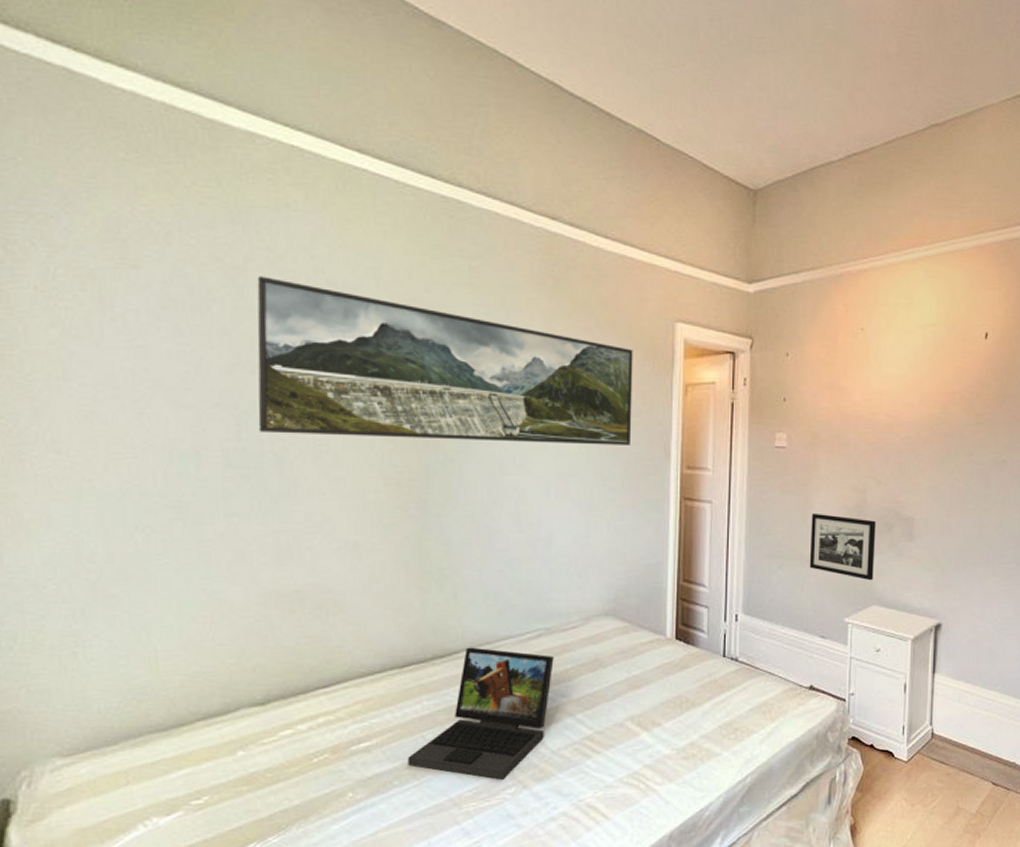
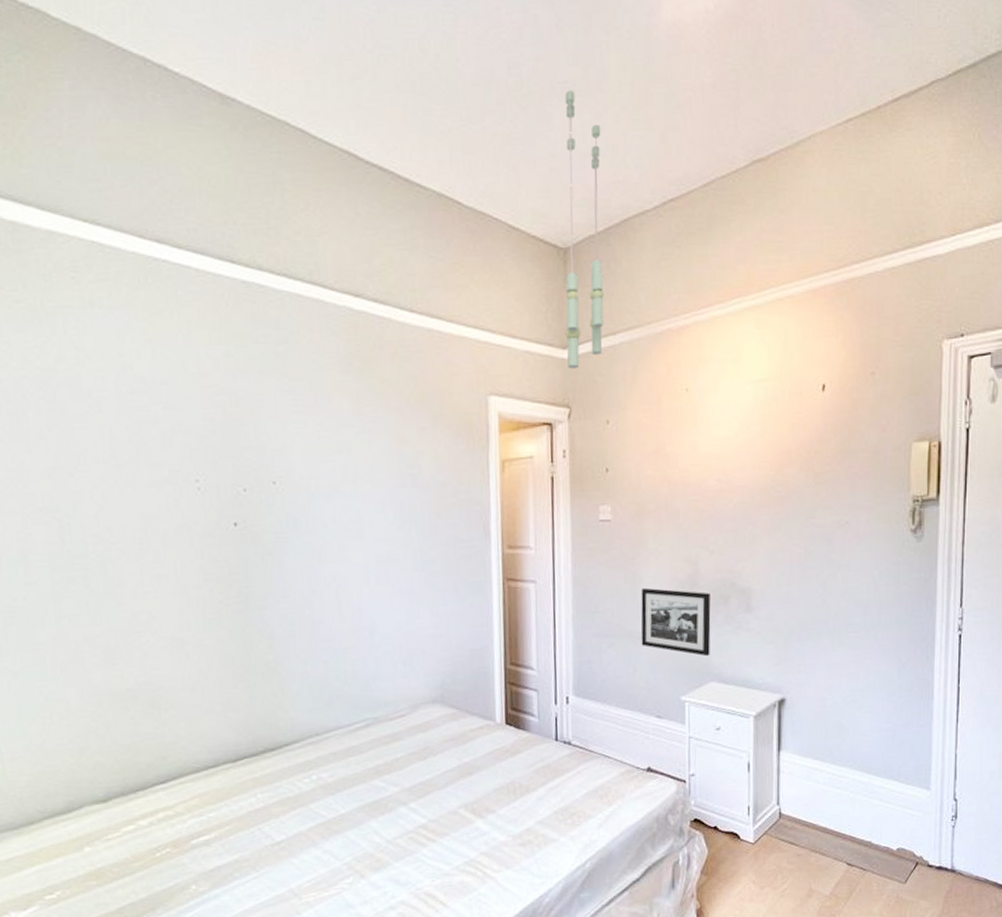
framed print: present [257,276,633,445] -> none [68,377,449,535]
laptop: present [407,647,554,780] -> none [246,739,384,870]
pendant light: none [751,45,794,303] -> present [564,89,604,369]

